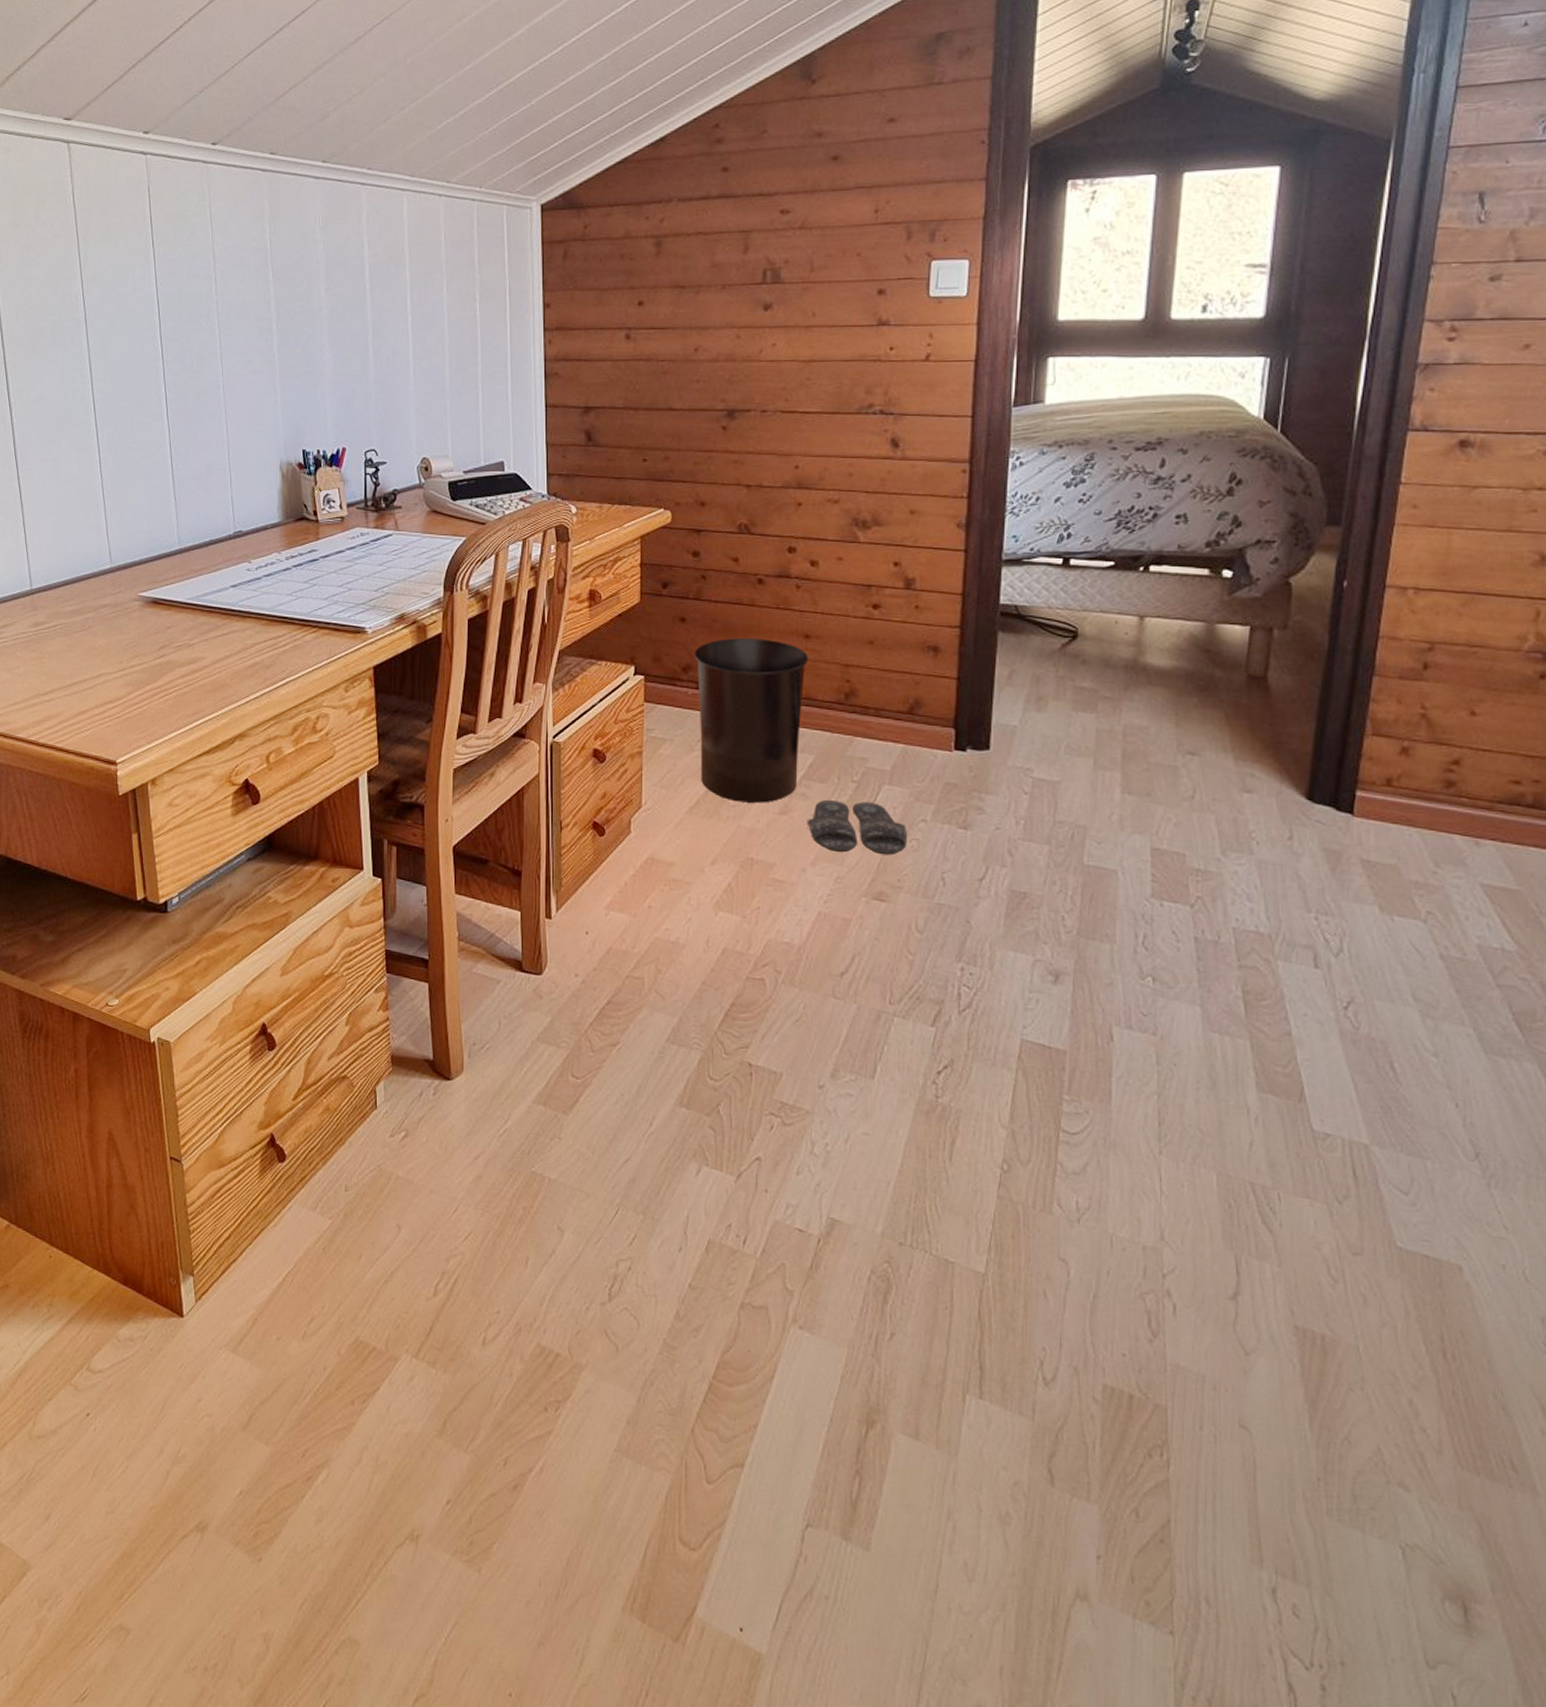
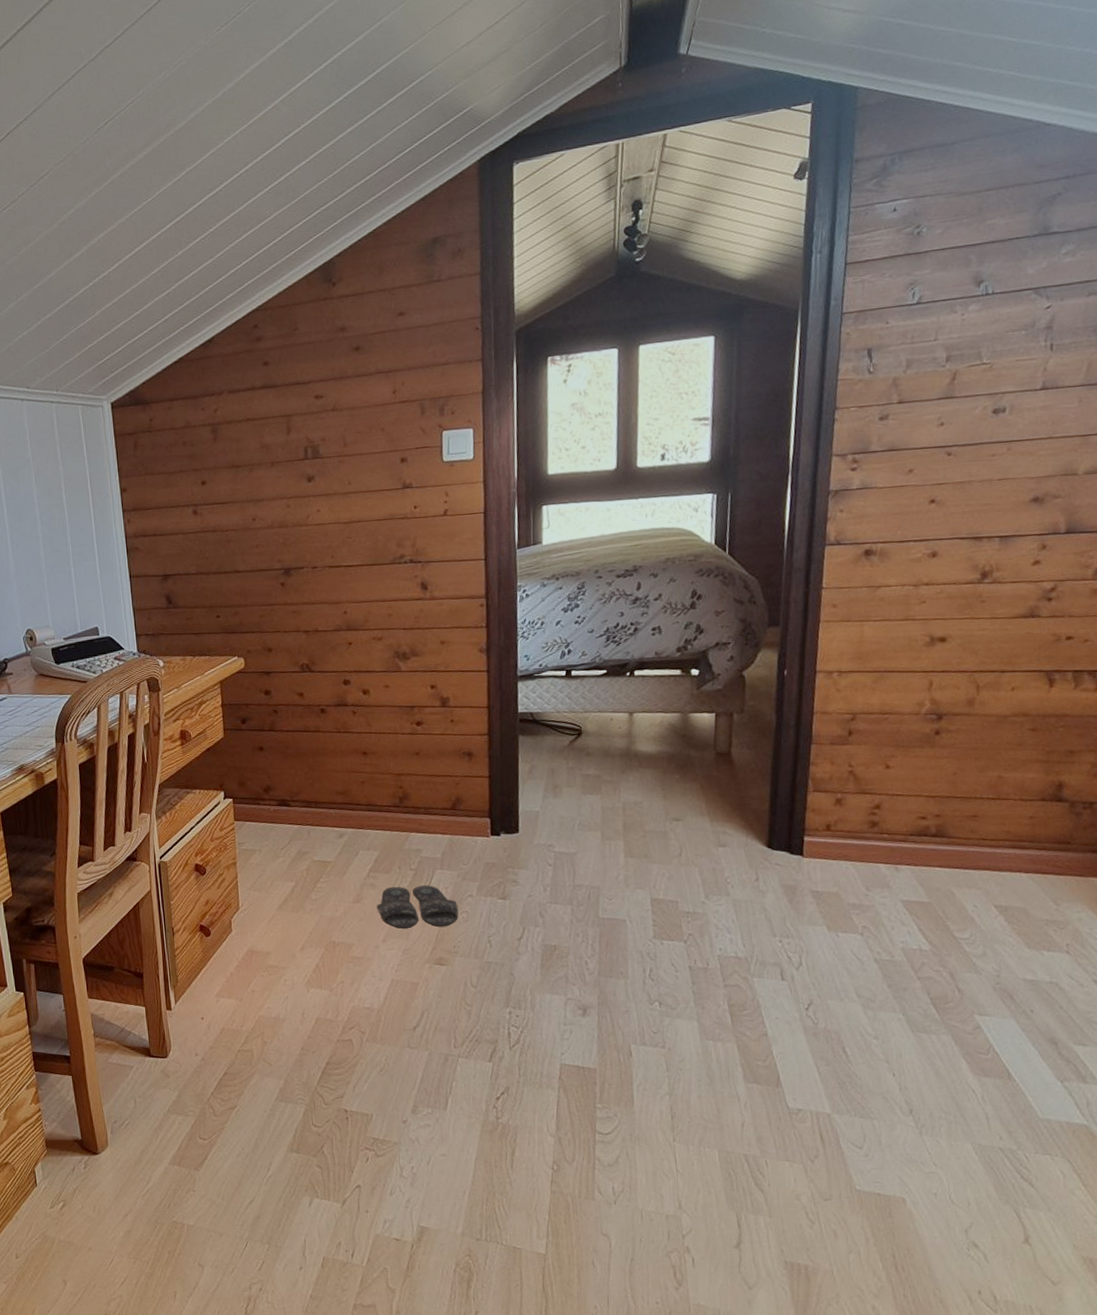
waste bin: present [695,638,808,803] -> none [273,758,367,896]

